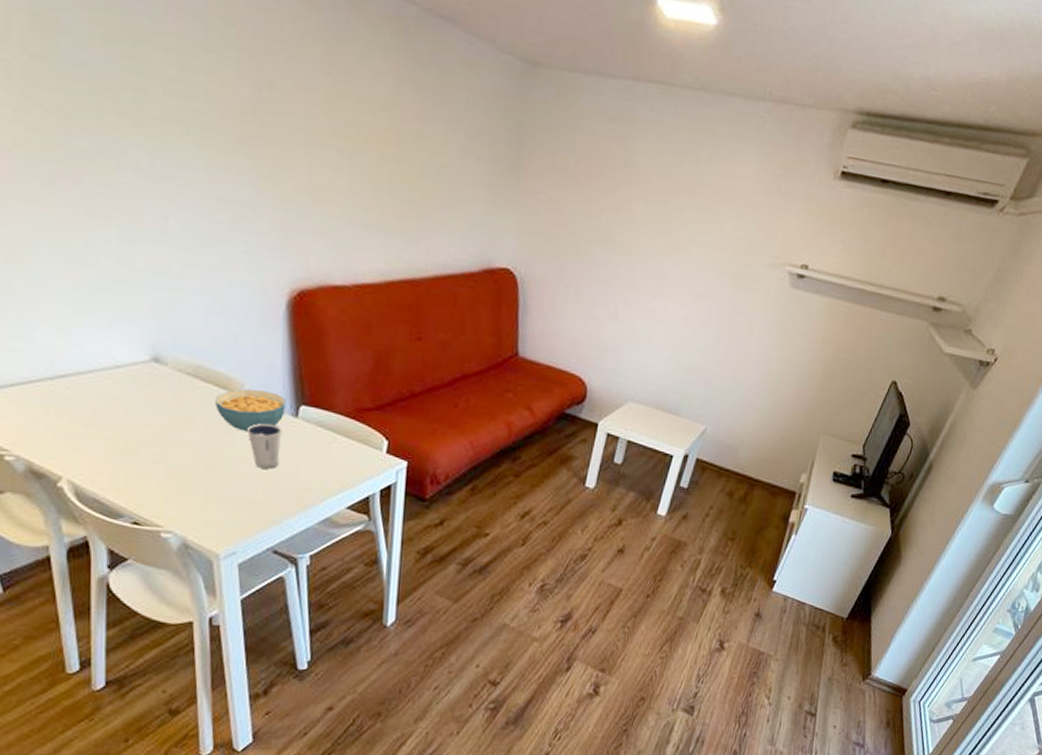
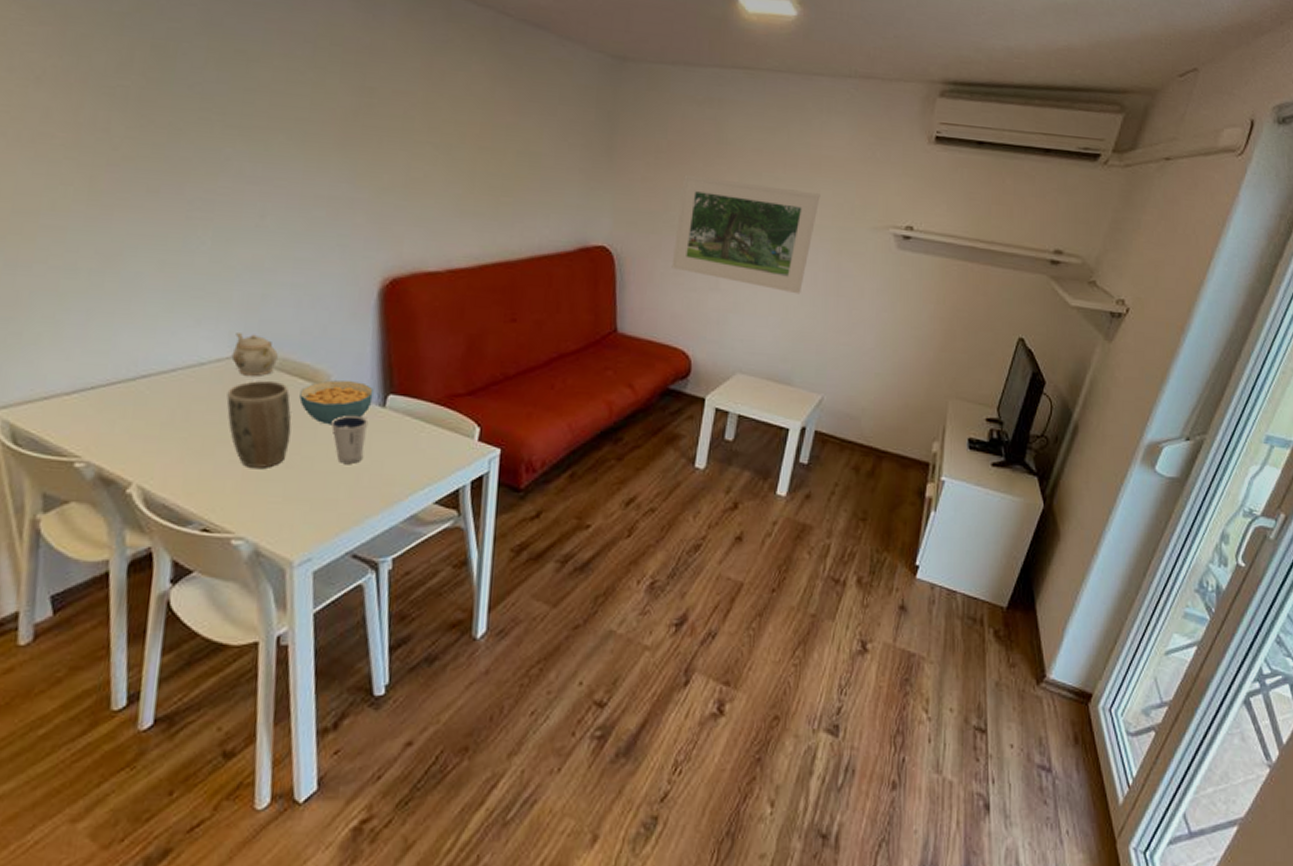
plant pot: none [145,386,209,469] -> present [226,380,292,468]
teapot: none [146,337,191,382] -> present [231,333,278,376]
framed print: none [573,197,723,328] -> present [671,174,821,294]

